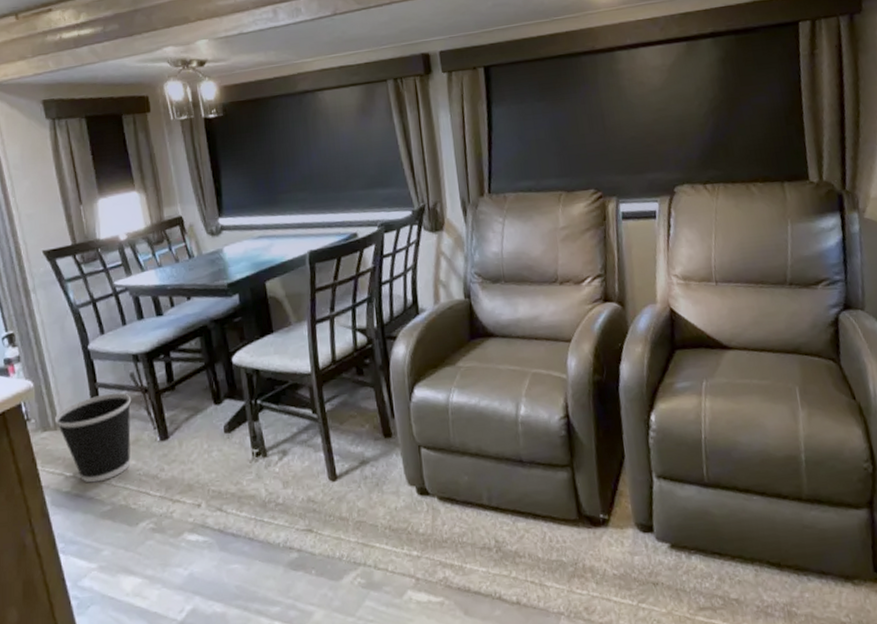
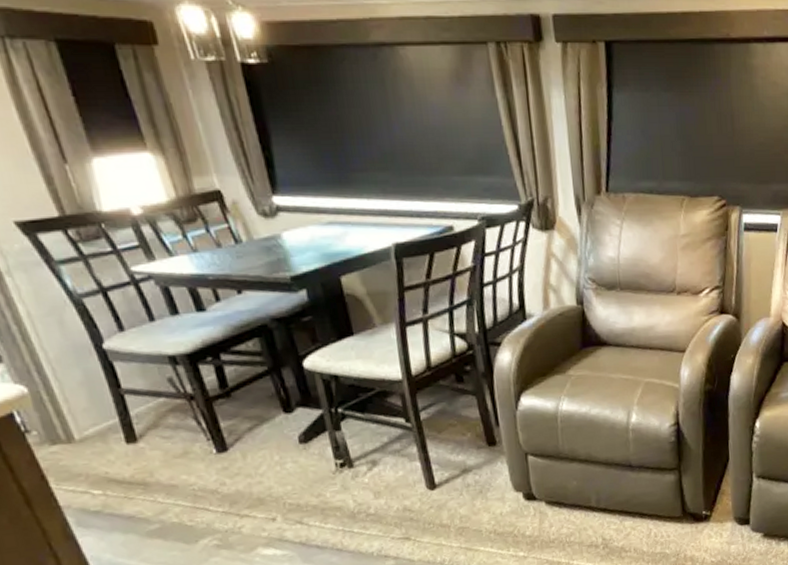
wastebasket: present [54,392,132,483] -> none [65,400,181,501]

